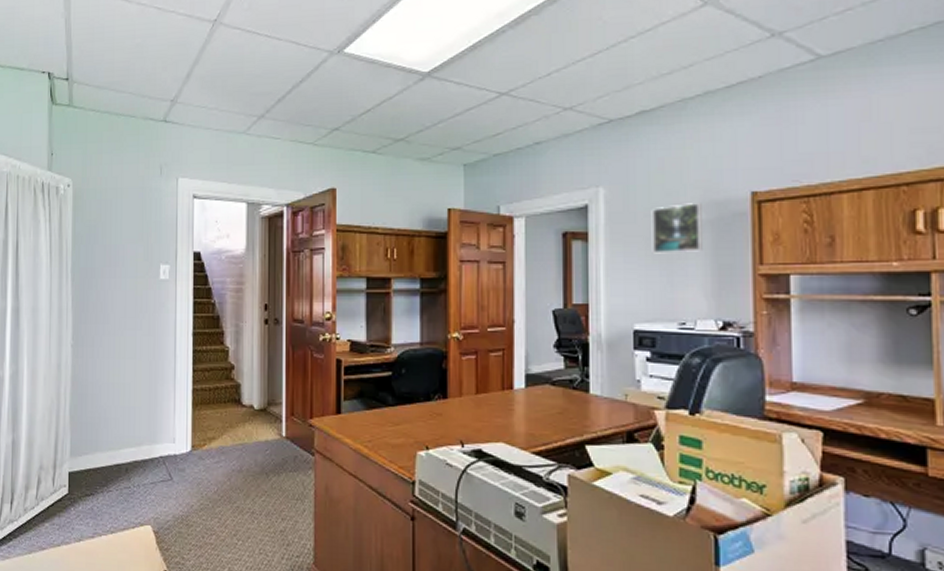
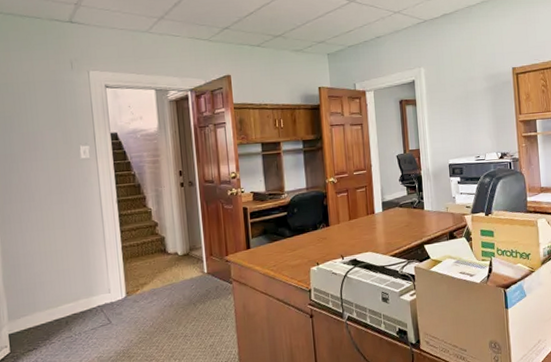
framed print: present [651,203,703,254] -> none [454,76,487,112]

